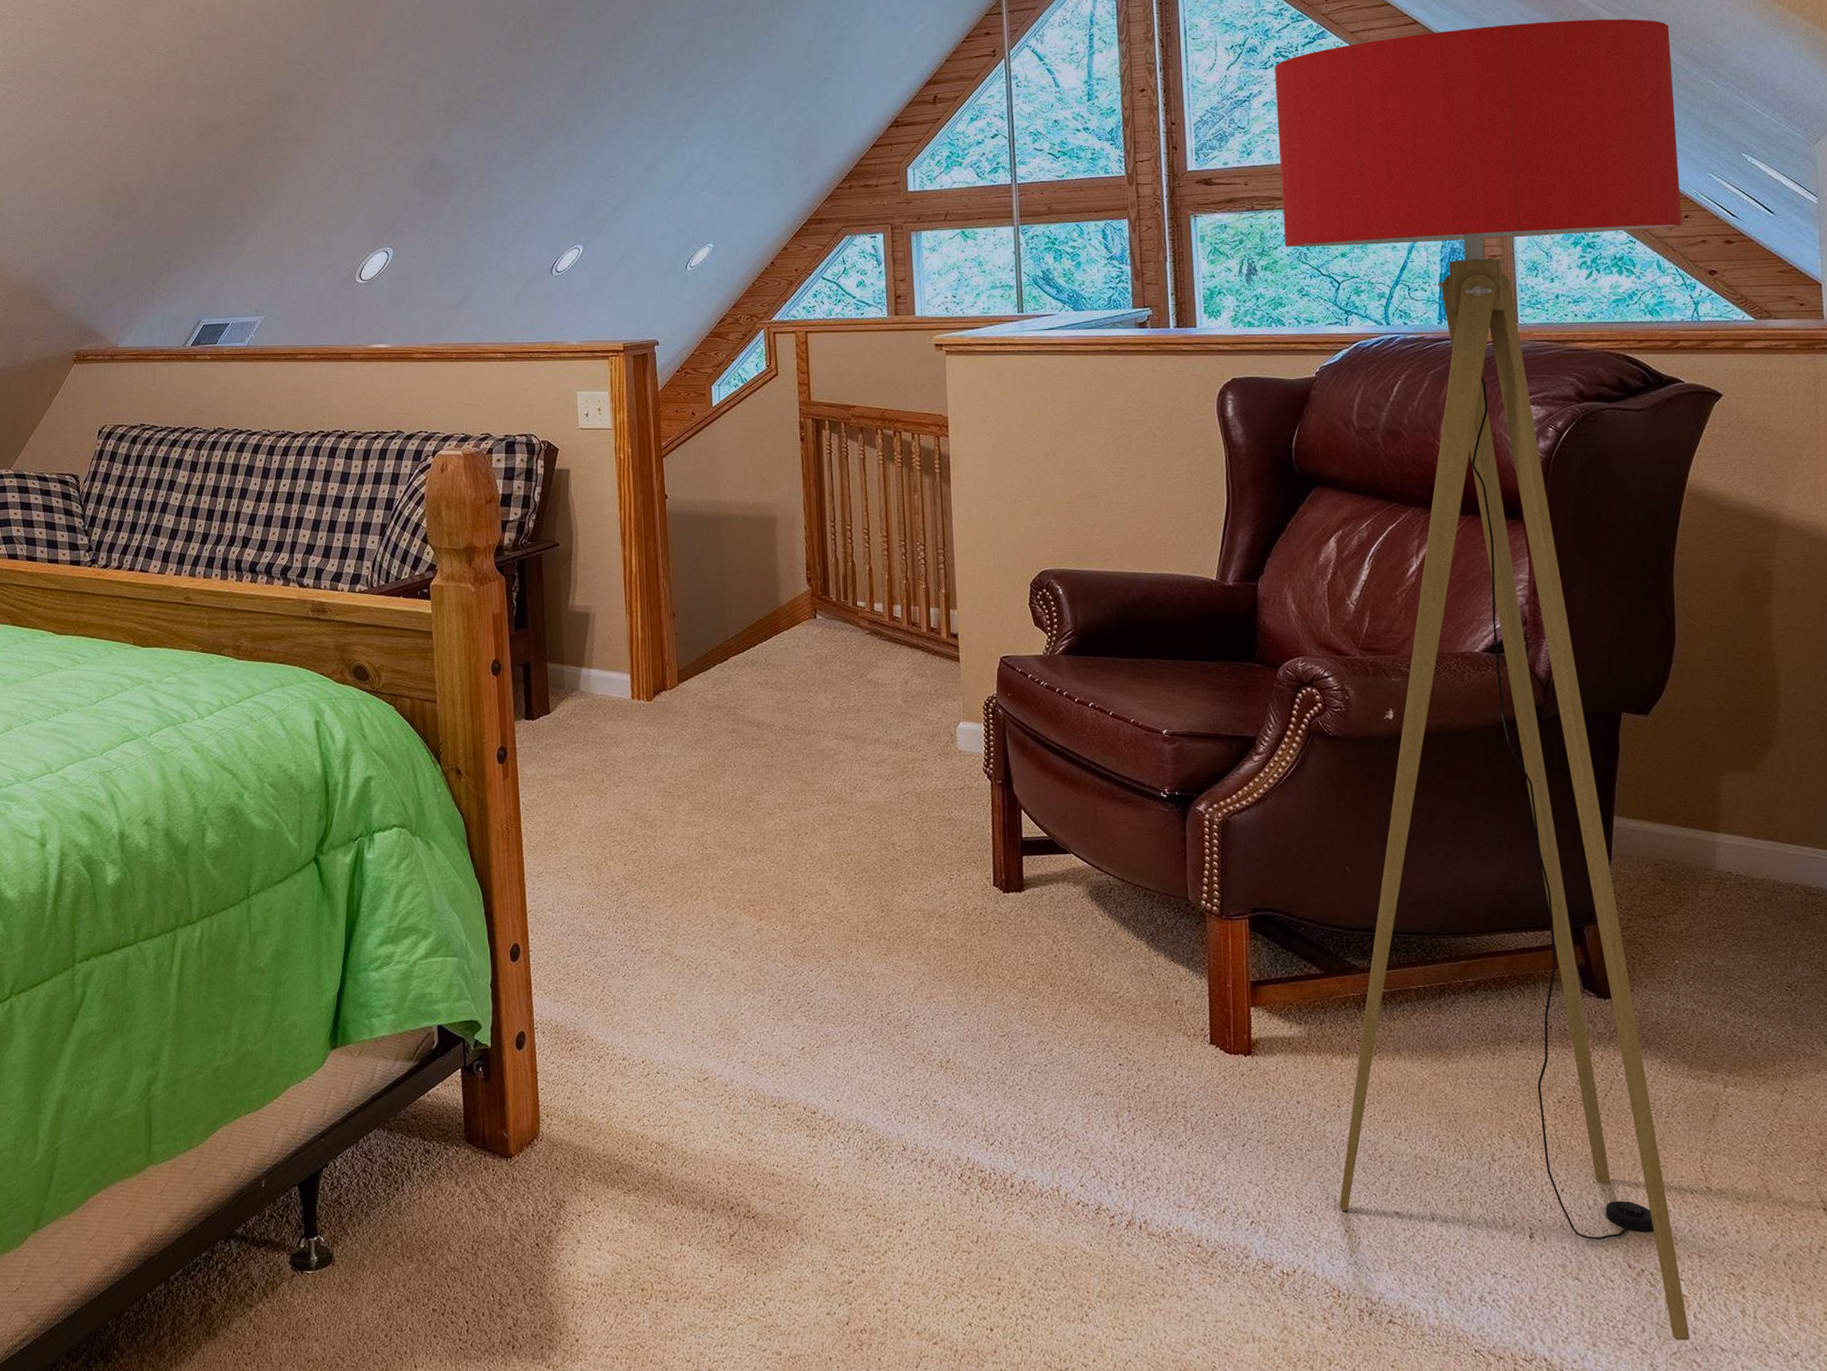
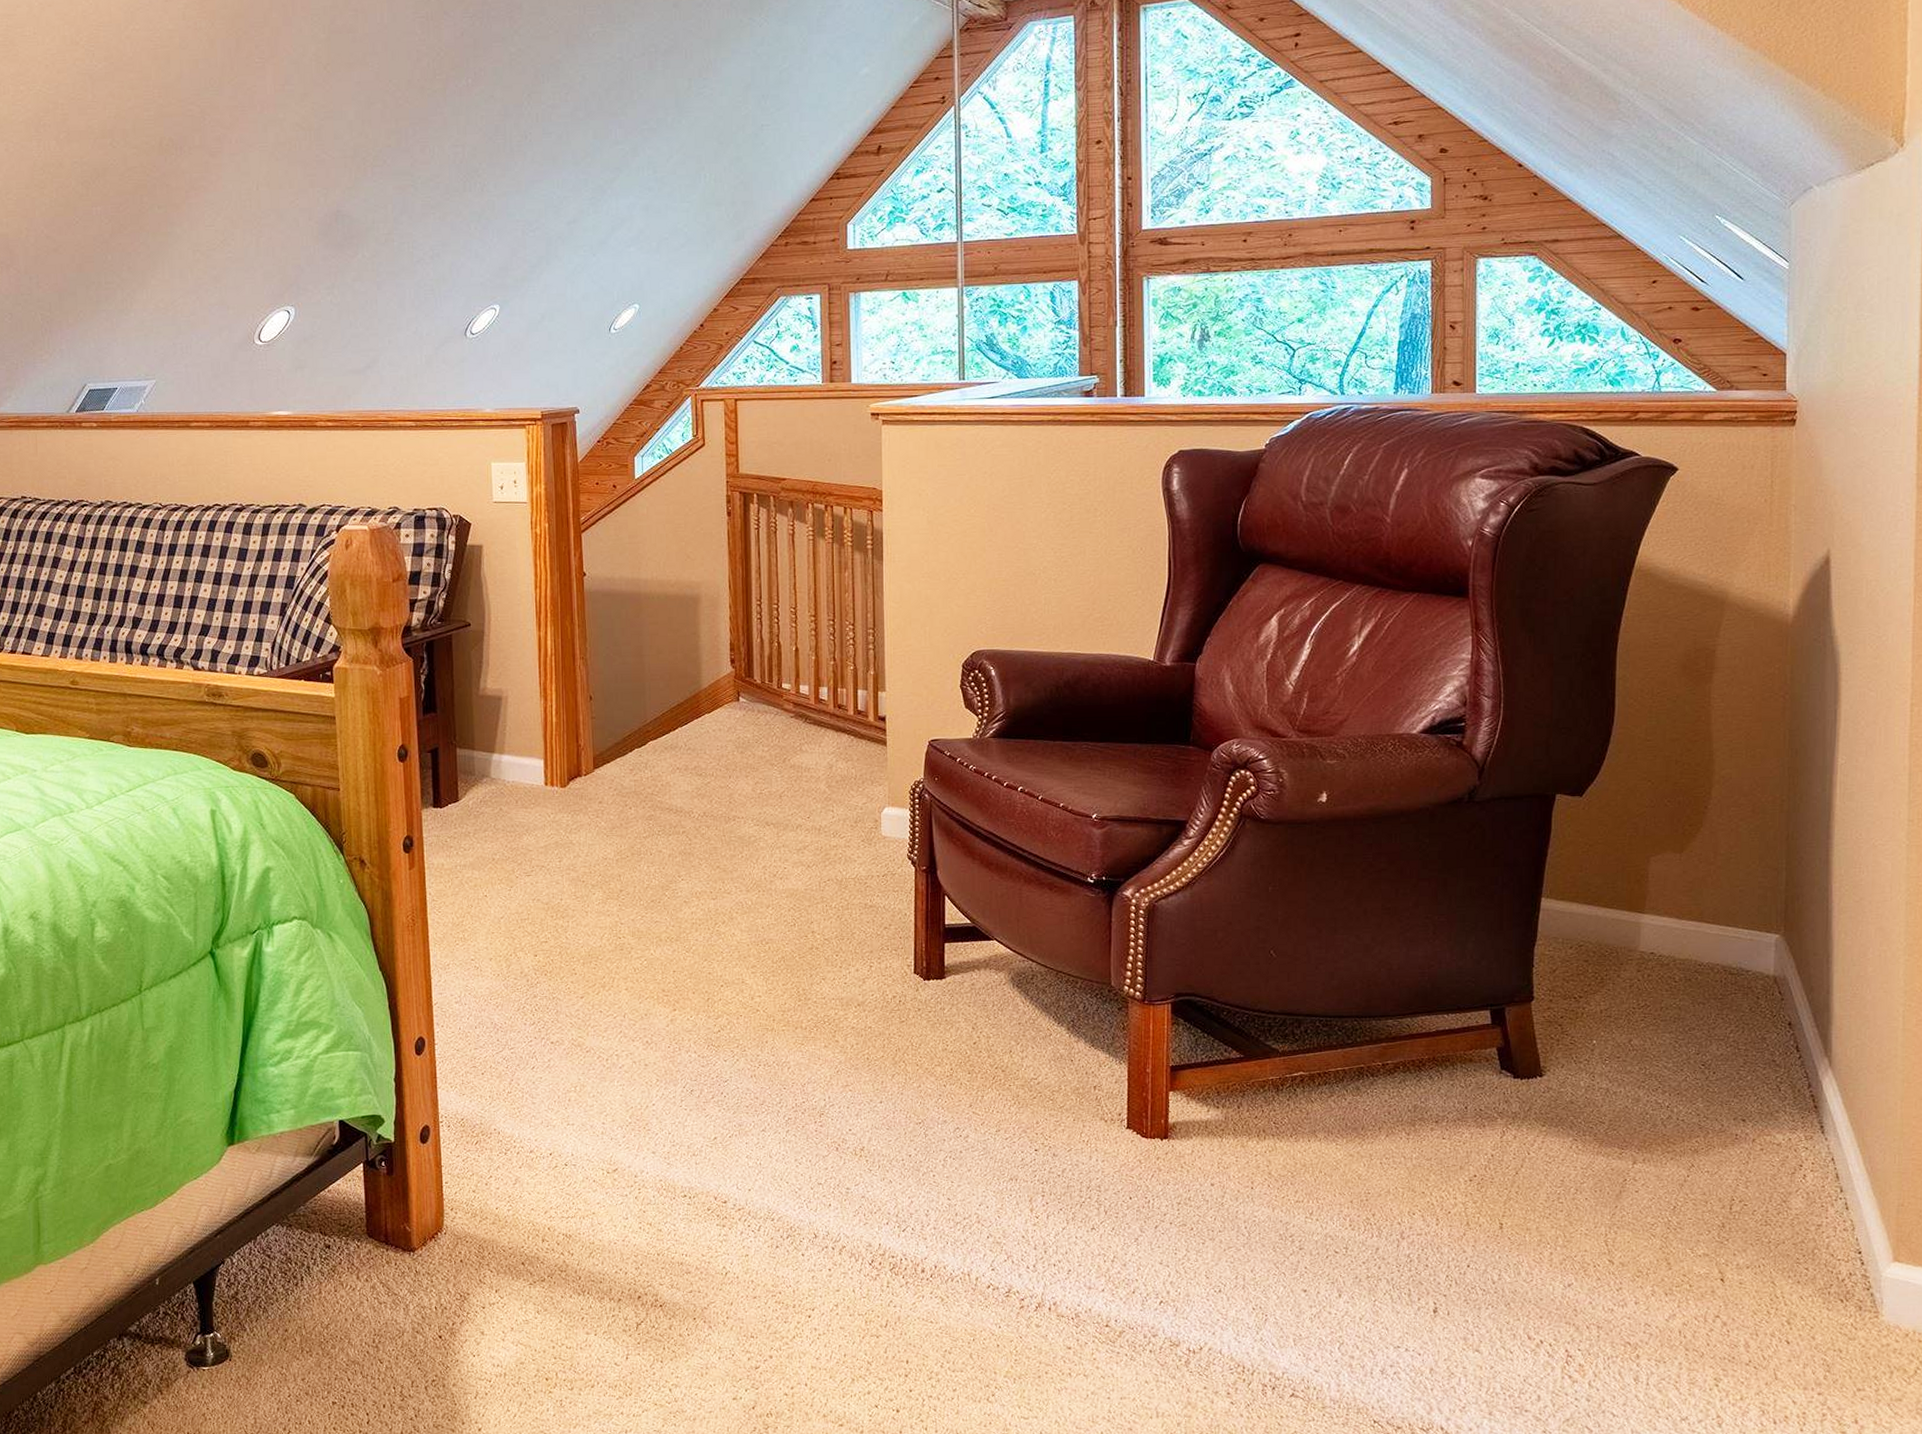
floor lamp: present [1274,19,1690,1341] -> none [1238,69,1650,1408]

